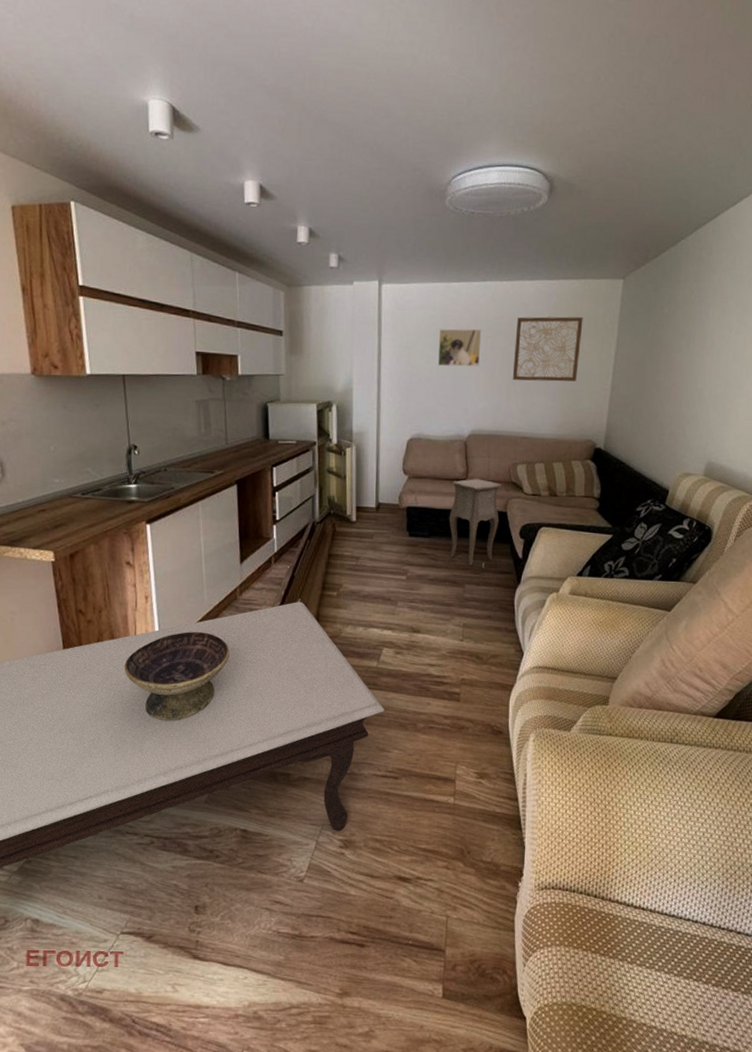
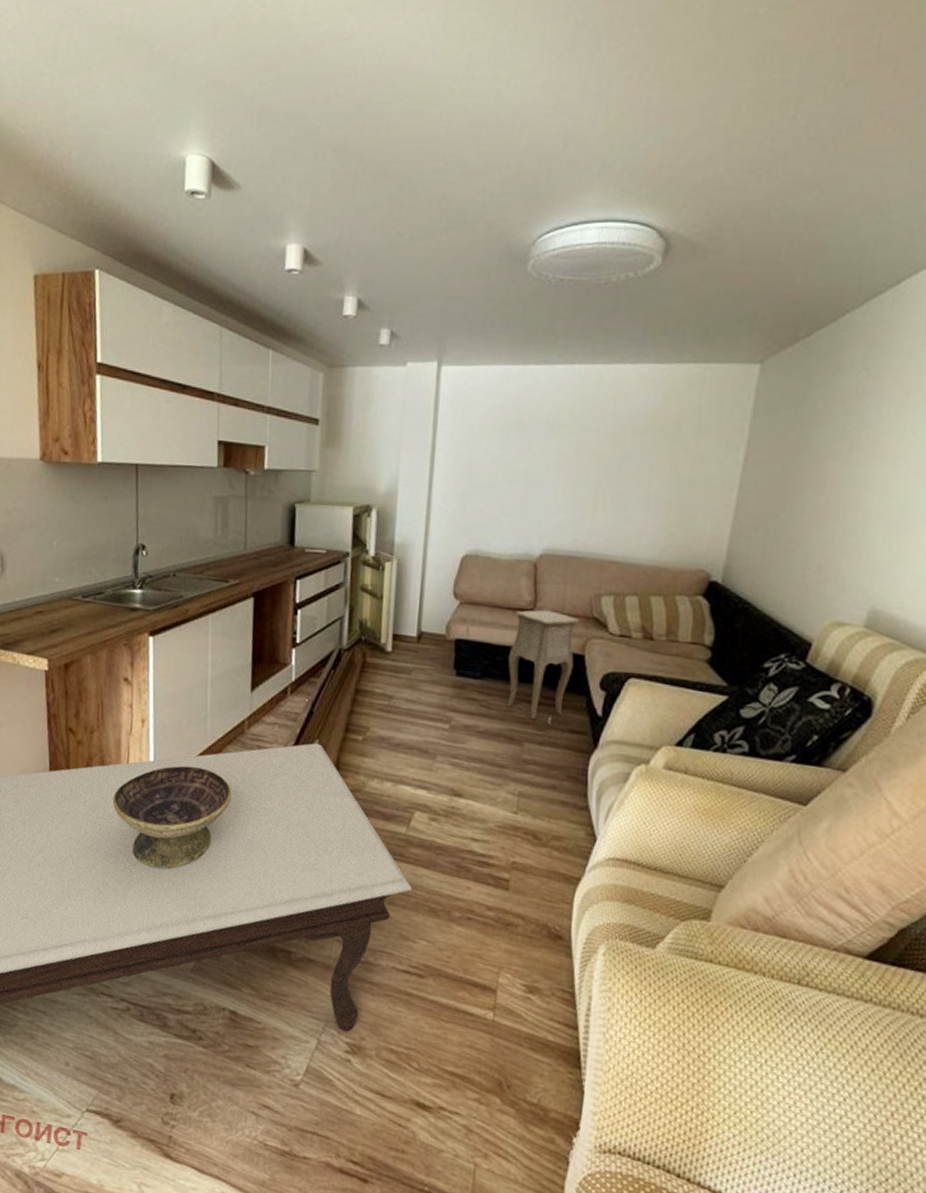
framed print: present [438,329,482,367] -> none [506,422,565,470]
wall art: present [512,316,583,382] -> none [601,409,702,494]

